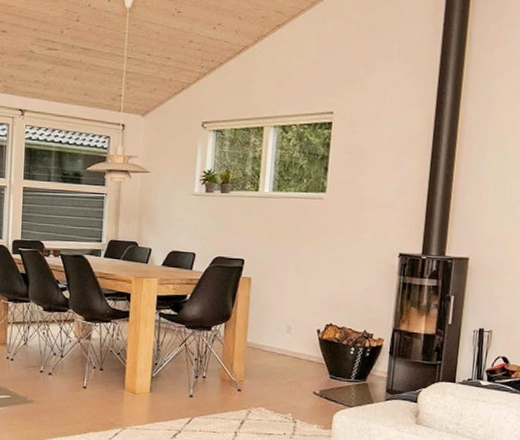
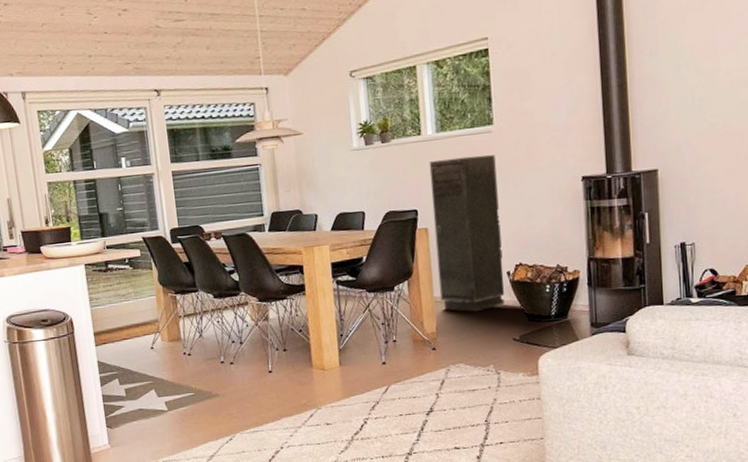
storage cabinet: none [252,216,323,362] -> present [429,155,505,313]

